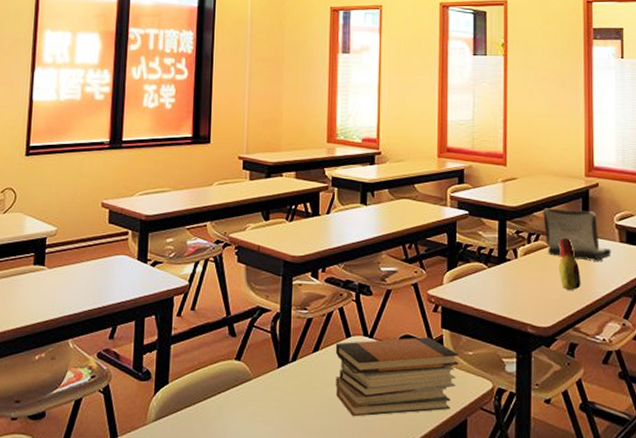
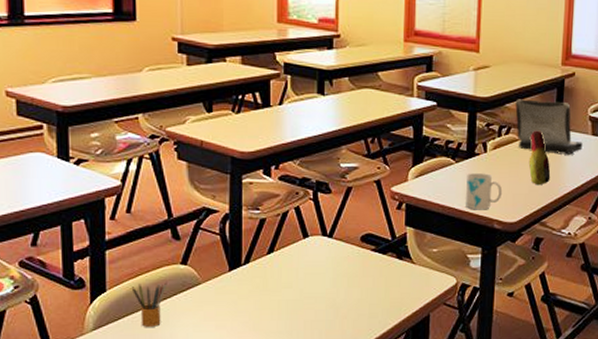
pencil box: none [190,375,222,420] -> present [131,281,167,327]
book stack: present [335,337,458,417] -> none [292,235,422,317]
mug: none [499,278,535,314] -> present [466,173,503,210]

